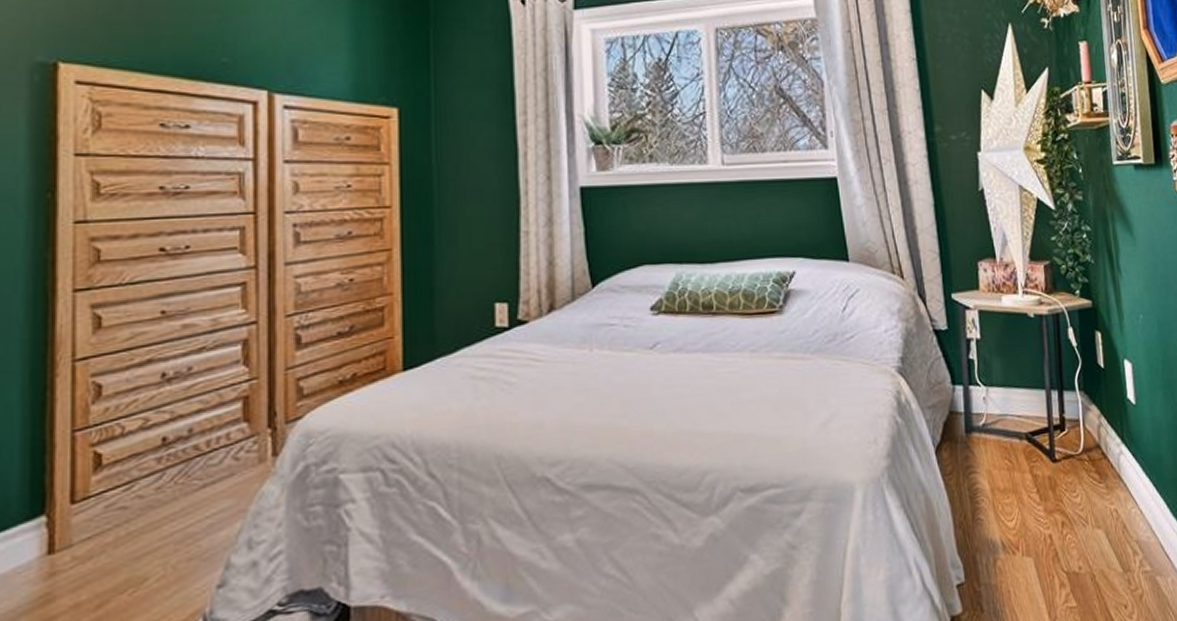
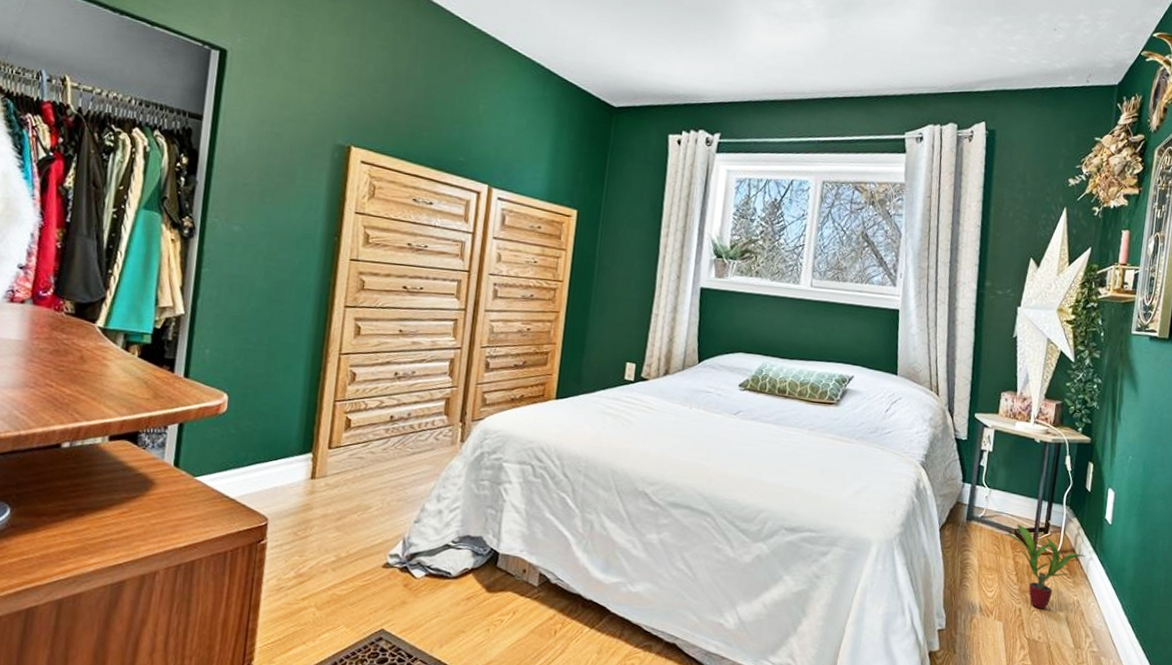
potted plant: none [1012,425,1114,530] -> present [1003,523,1085,609]

